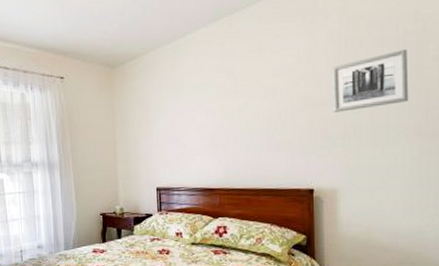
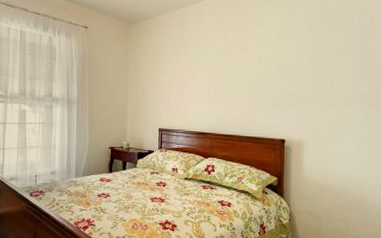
wall art: present [332,50,409,112] -> none [303,35,360,79]

